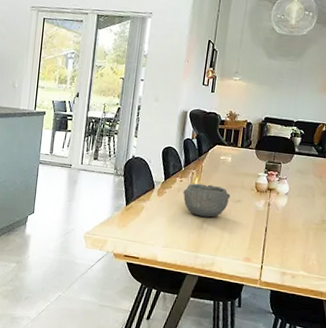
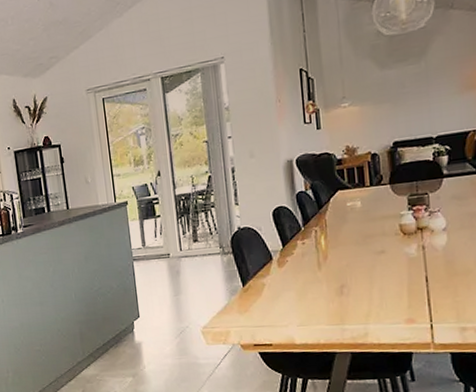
bowl: present [183,183,231,217] -> none [309,239,370,281]

